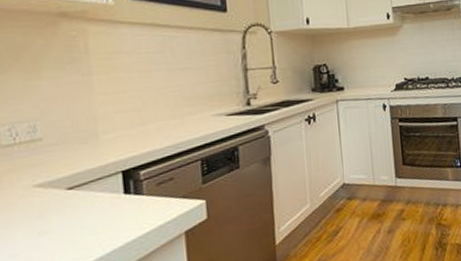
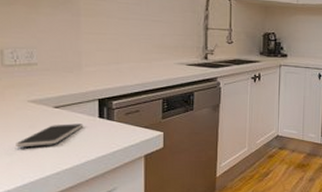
smartphone: none [21,204,106,246] -> present [16,124,84,148]

